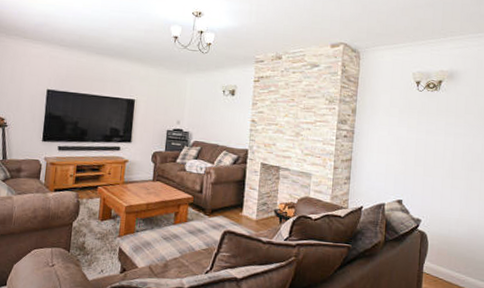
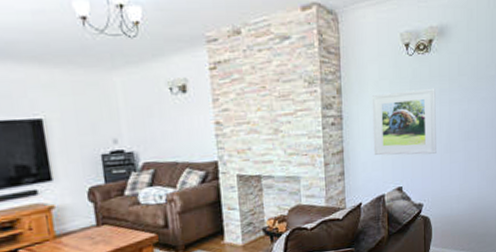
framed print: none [378,118,442,177] -> present [371,88,437,156]

